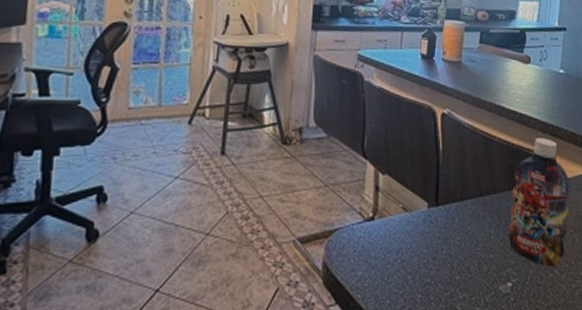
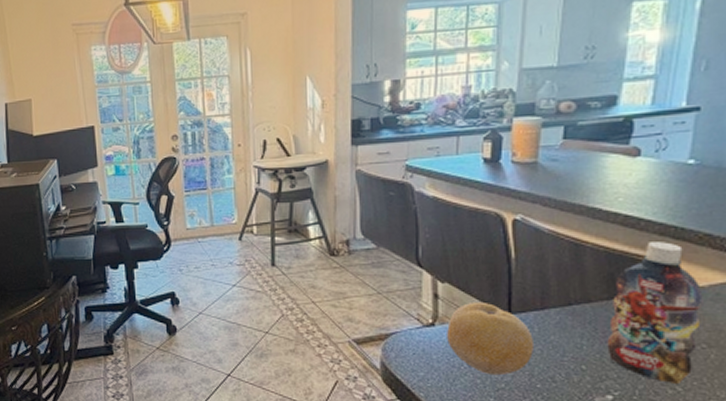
fruit: none [384,195,454,270] -> present [447,303,533,376]

